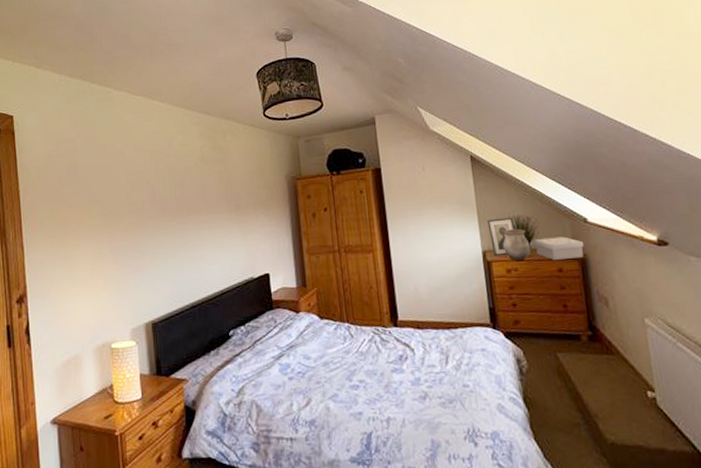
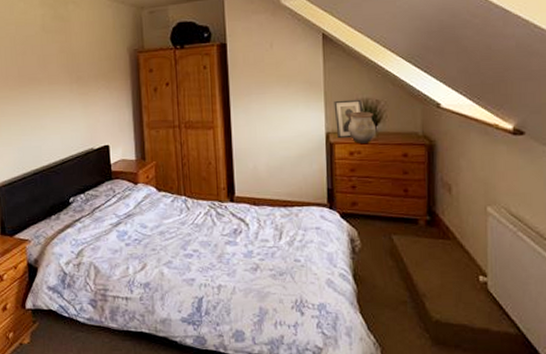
decorative box: present [535,236,585,261] -> none [382,121,434,146]

